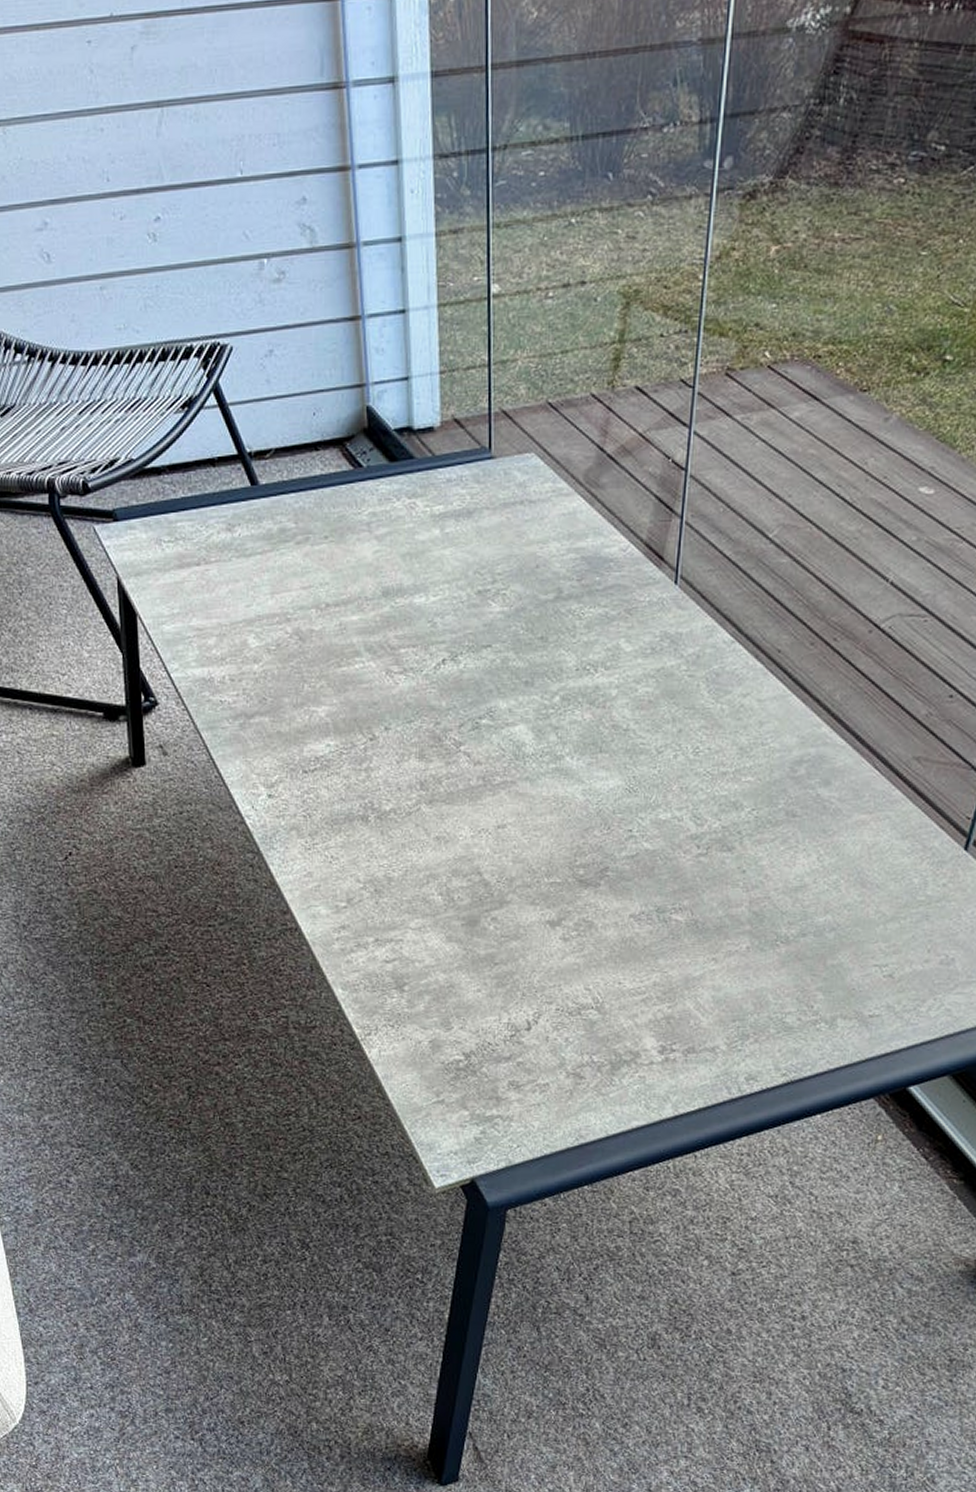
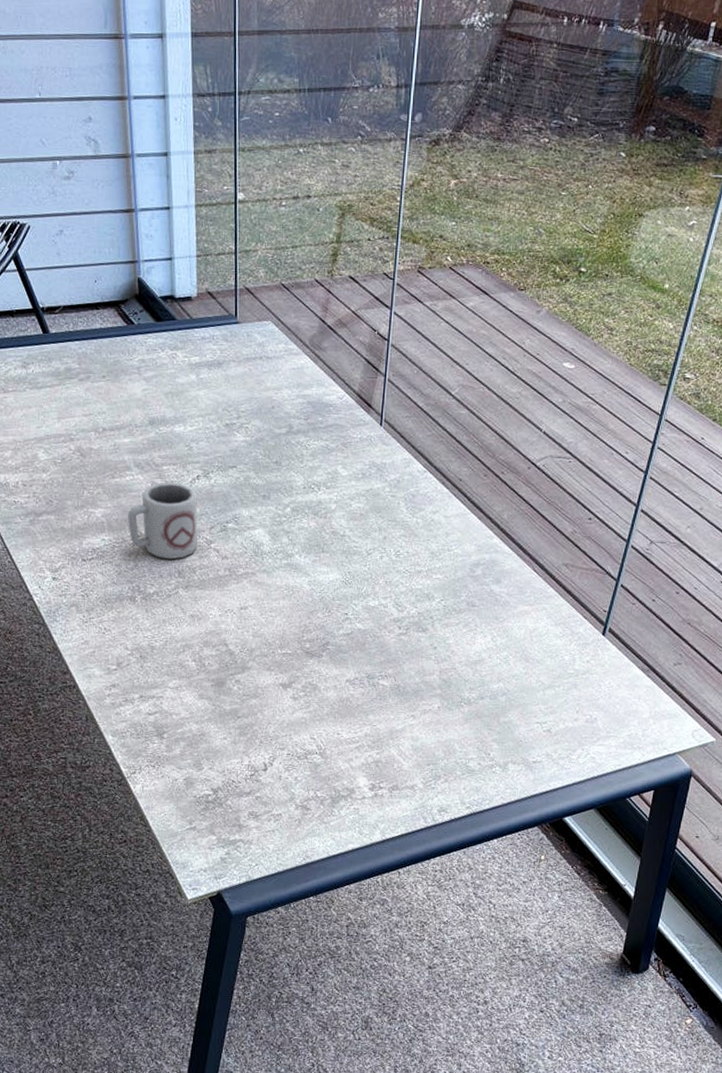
cup: none [357,669,445,768] -> present [127,482,198,560]

